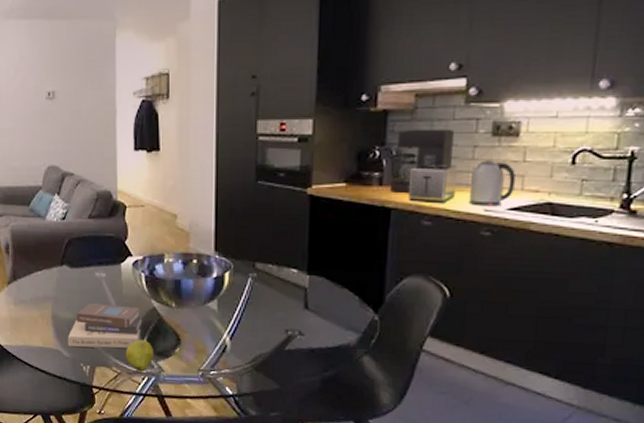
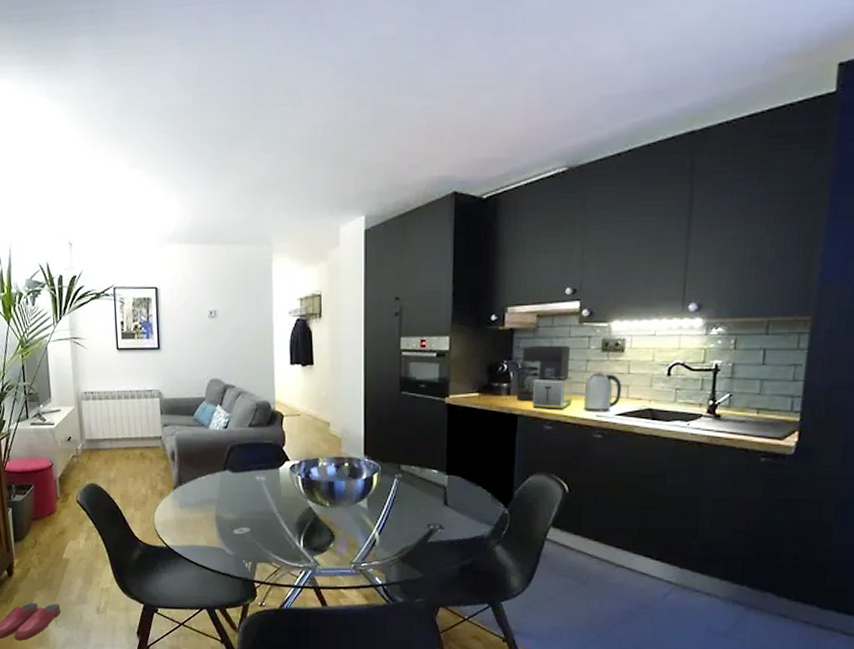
books: present [67,302,143,349] -> none [230,504,300,546]
fruit: present [125,339,154,374] -> none [284,536,311,569]

